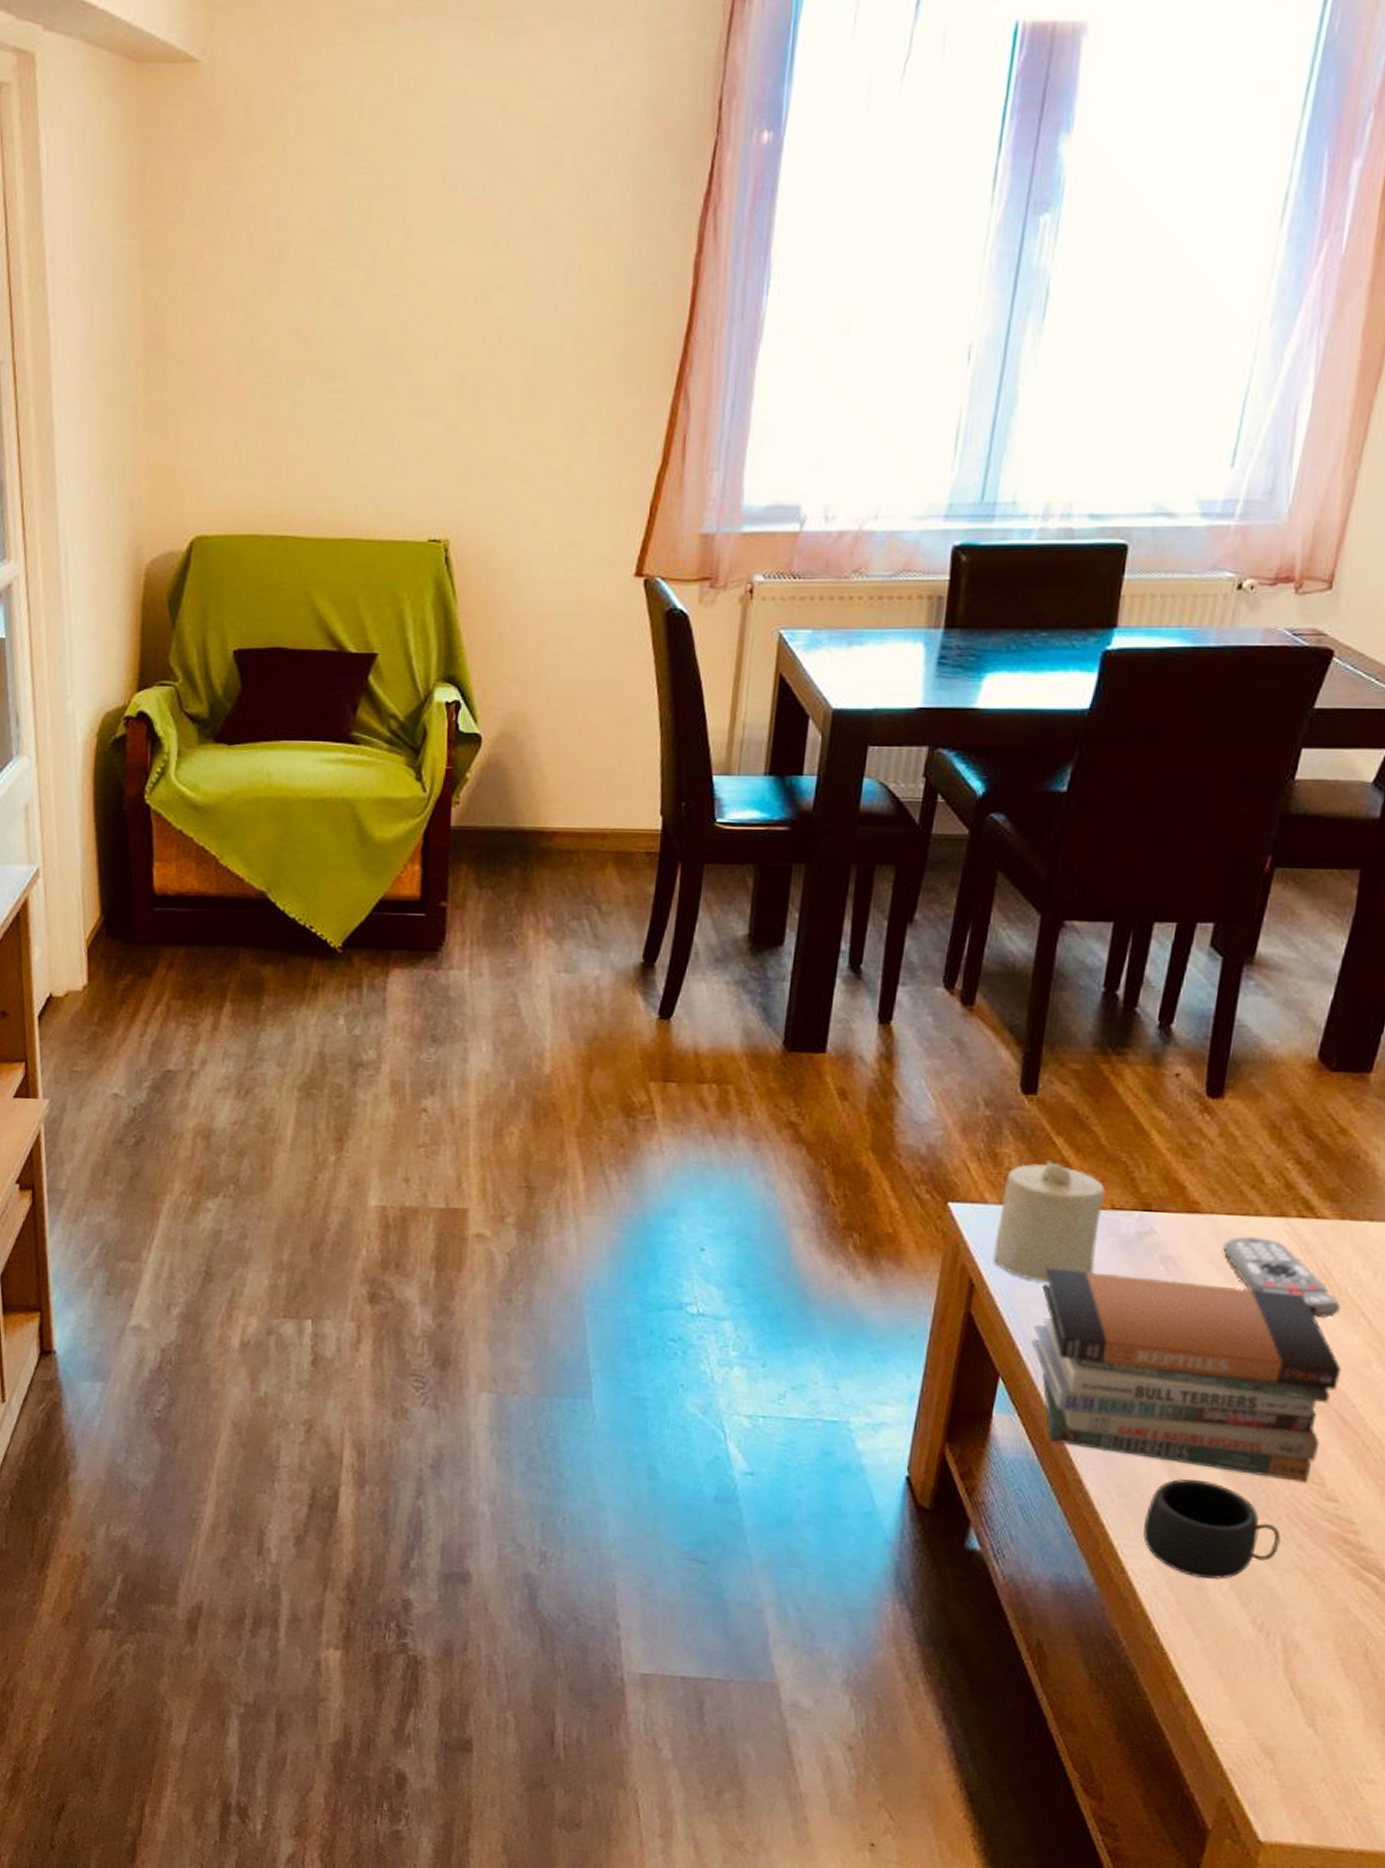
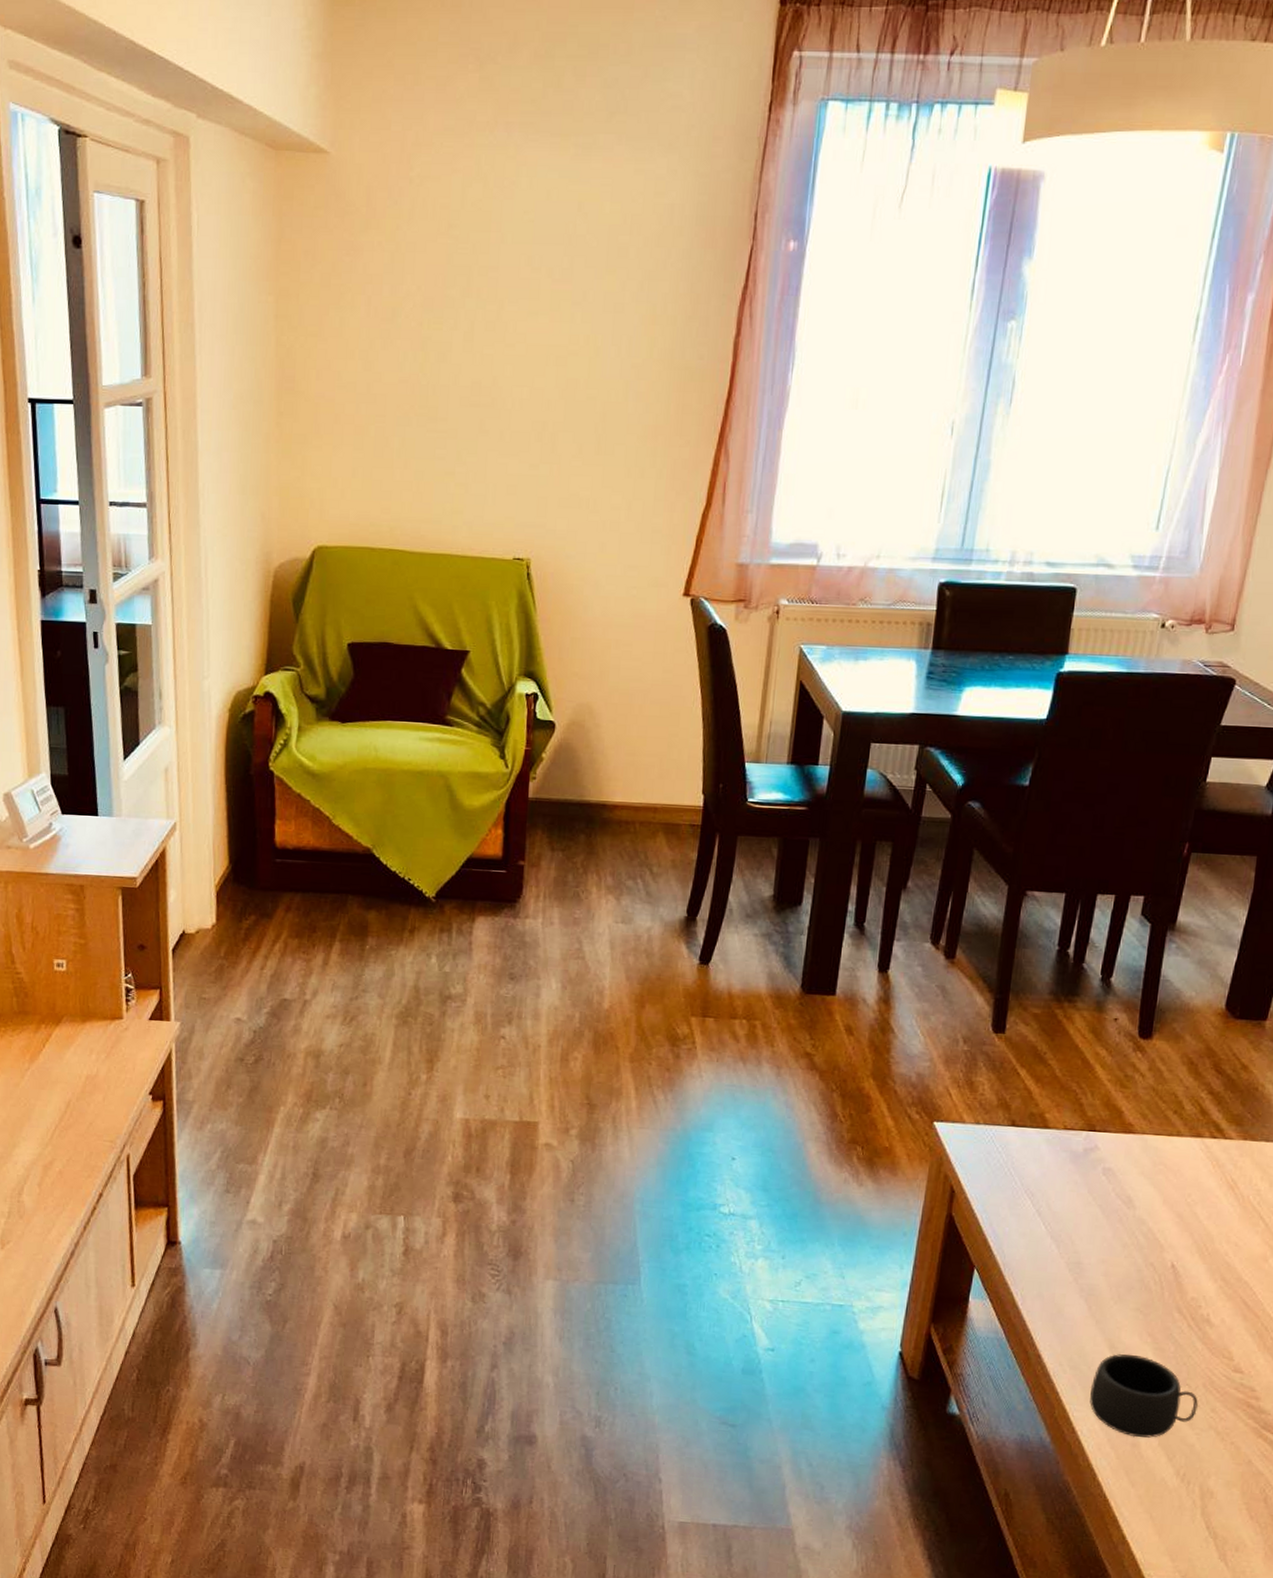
candle: present [993,1160,1105,1283] -> none [970,1088,1059,1190]
book stack: present [1031,1267,1342,1482] -> none [1000,1177,1245,1357]
remote control: present [1223,1236,1341,1319] -> none [1152,1153,1244,1222]

